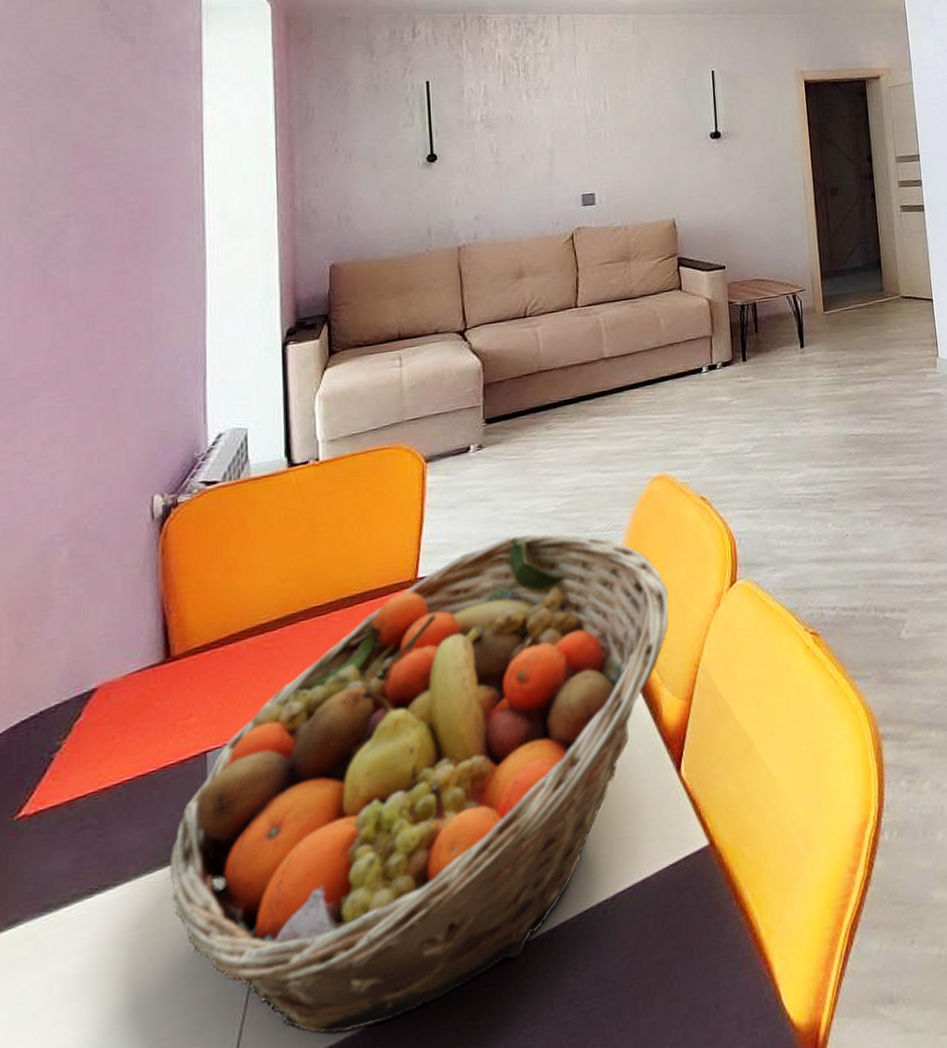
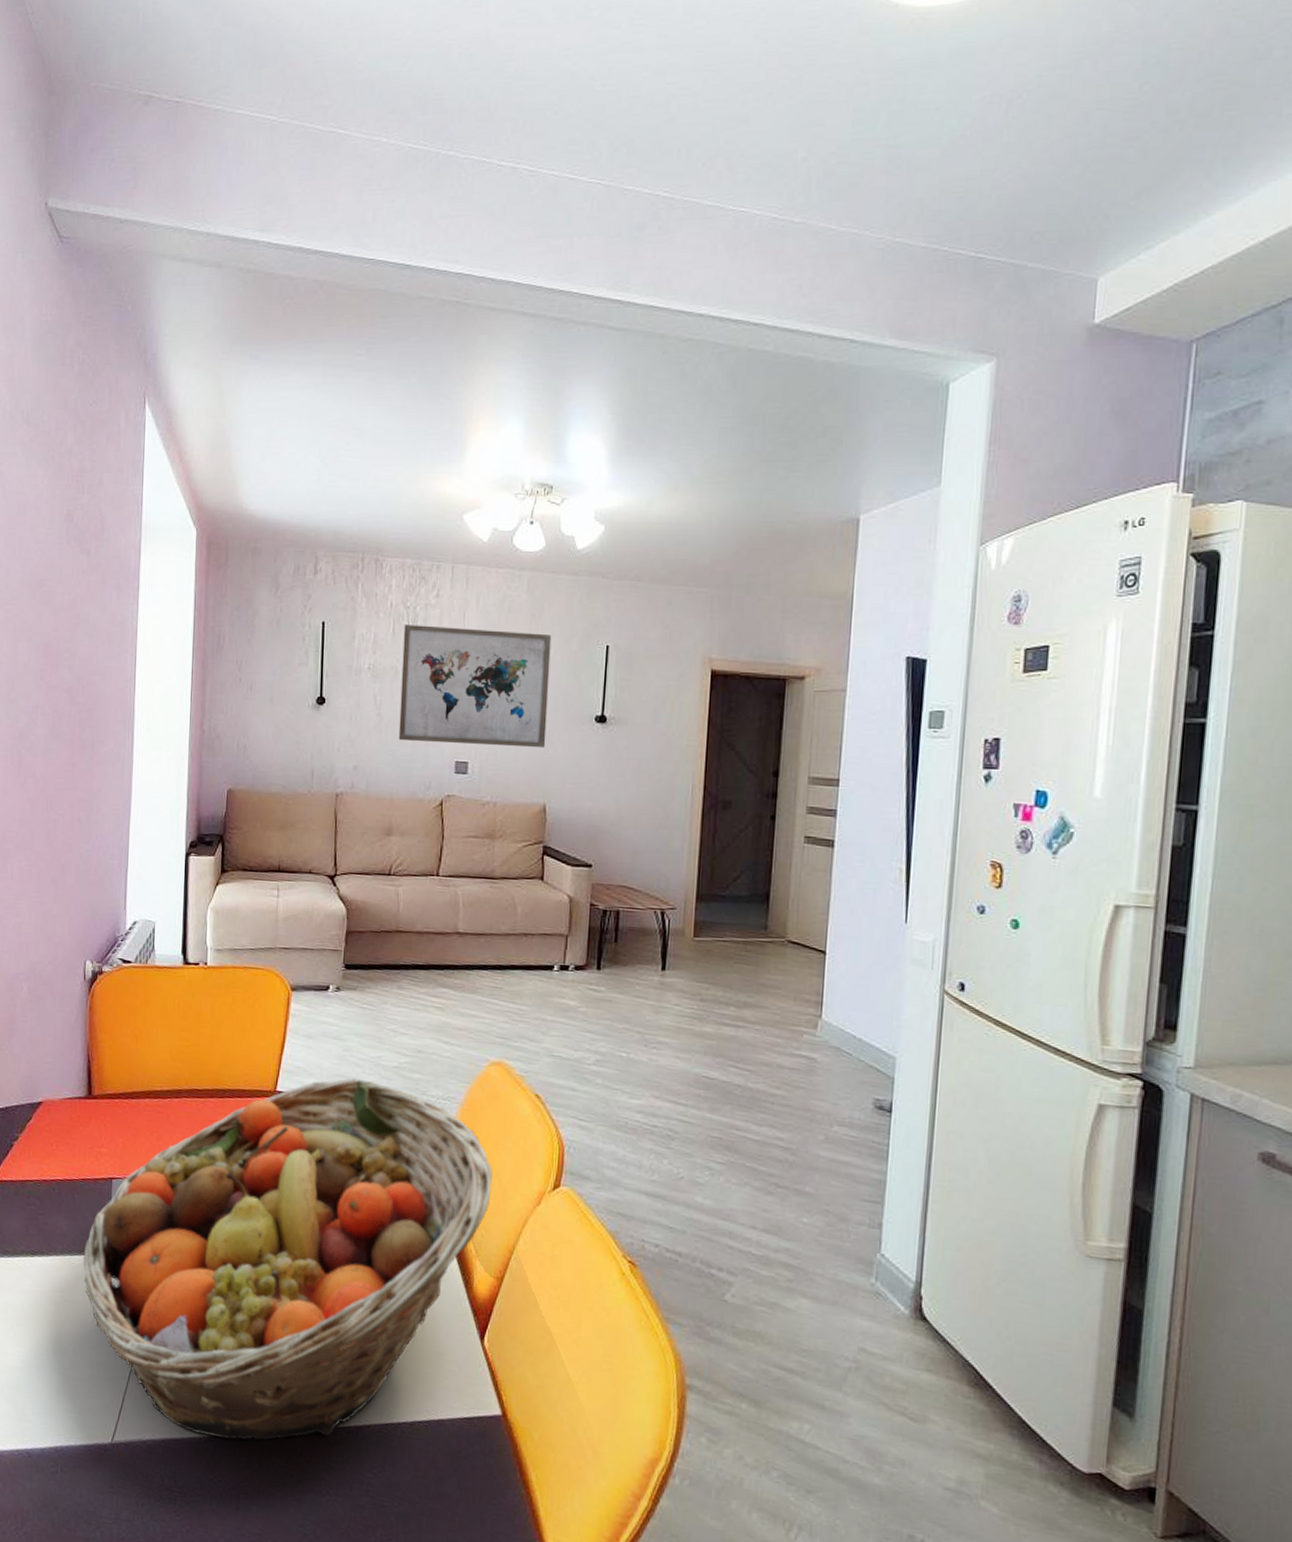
wall art: none [515,67,668,185] -> present [398,624,552,749]

